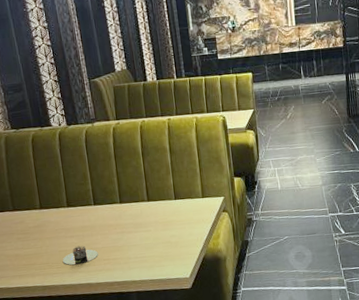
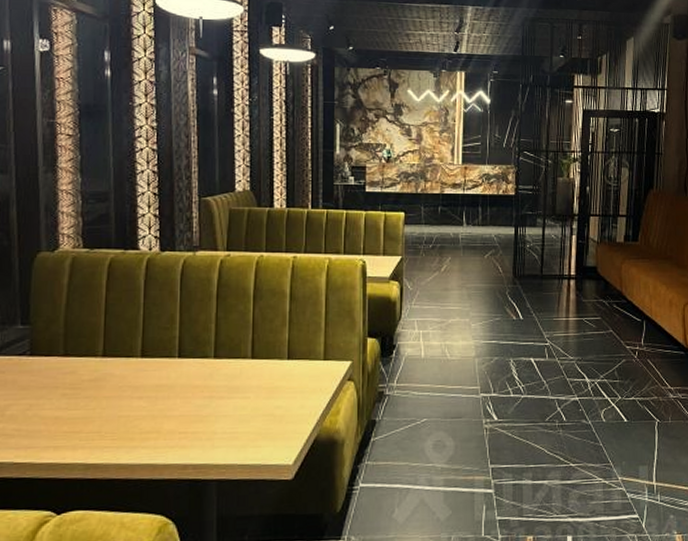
candle: present [63,245,98,265] -> none [122,411,173,438]

